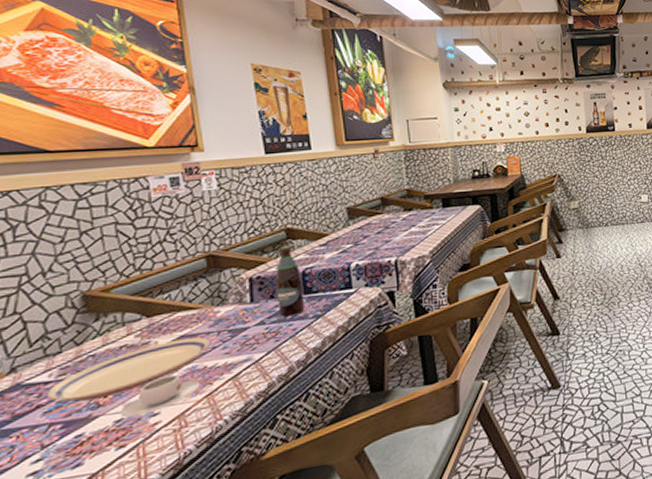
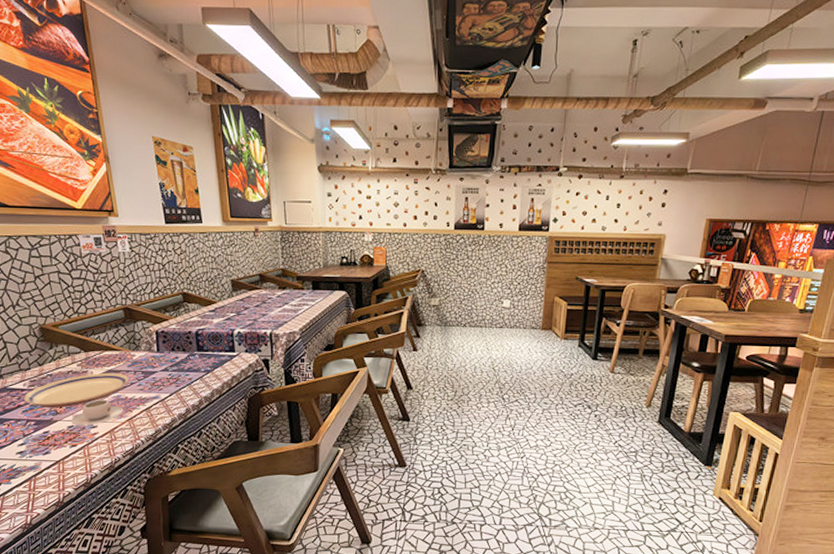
bottle: present [275,245,306,317] -> none [175,307,198,368]

